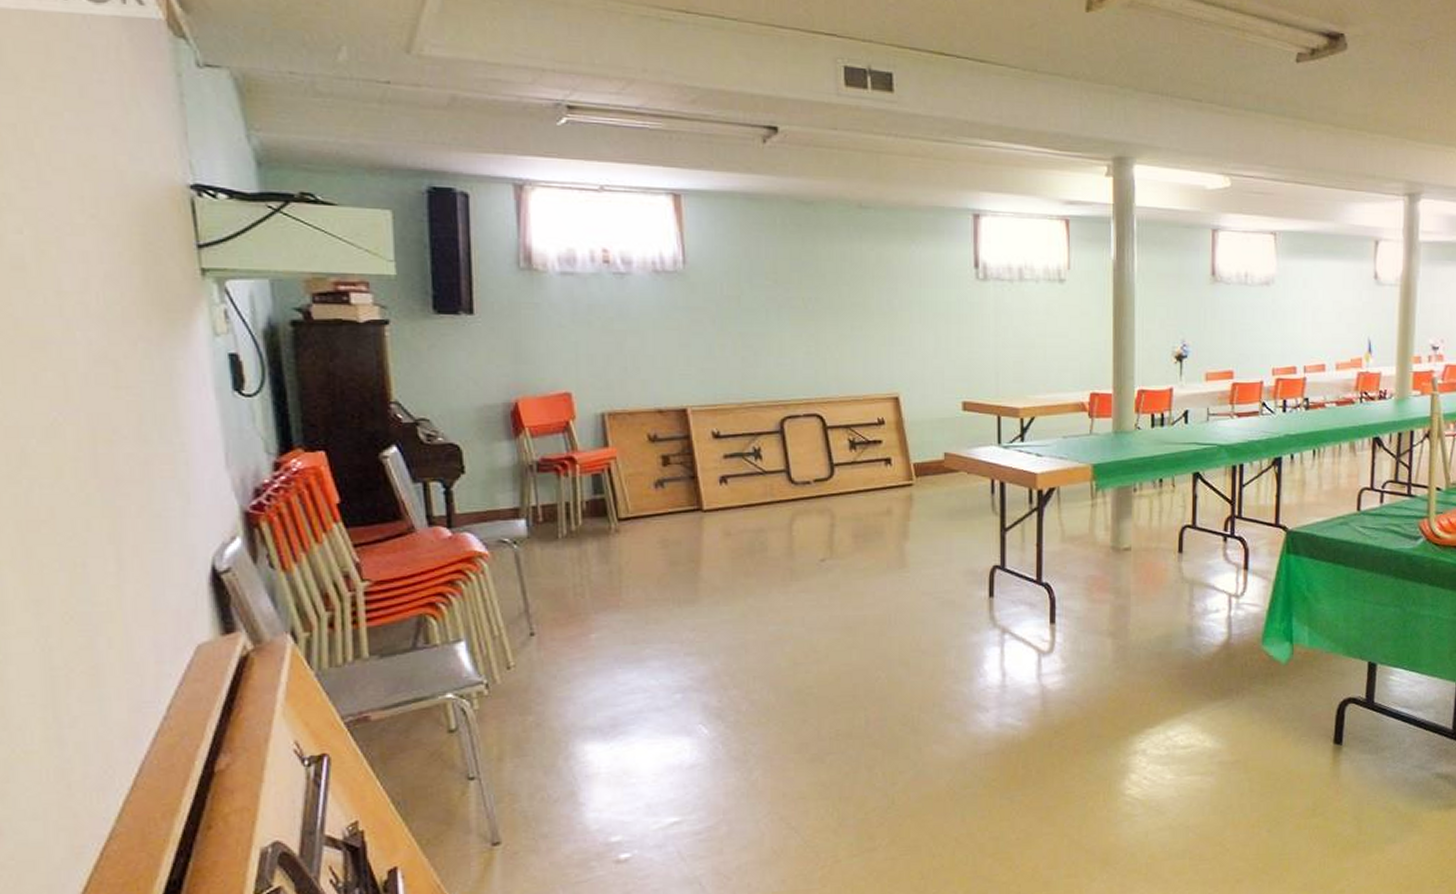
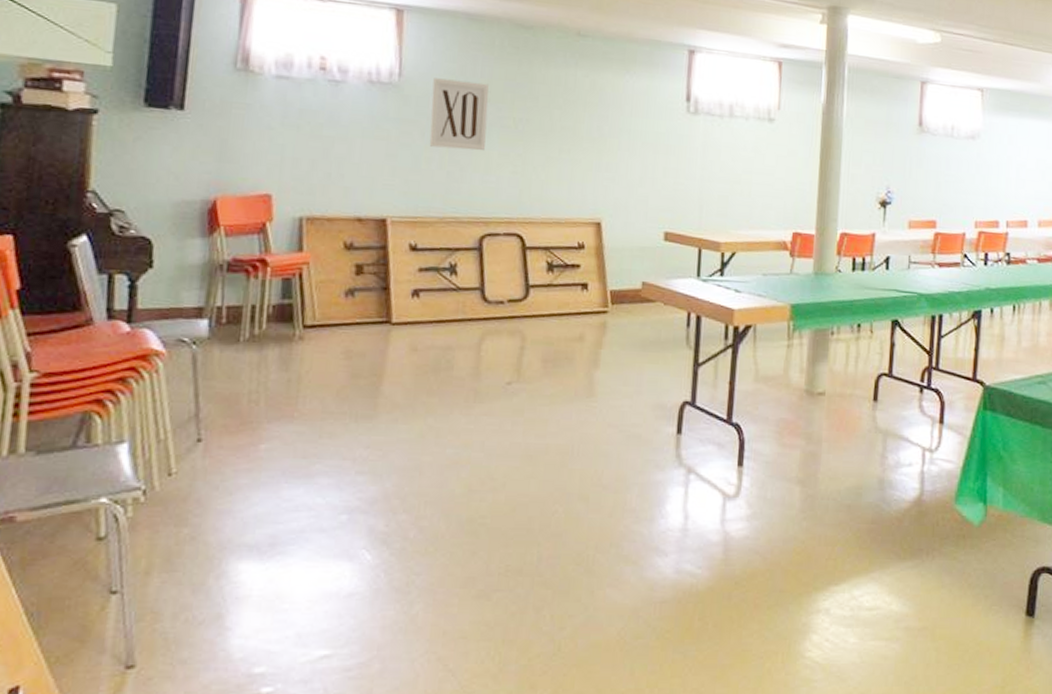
wall art: none [718,263,776,334] -> present [429,78,489,151]

